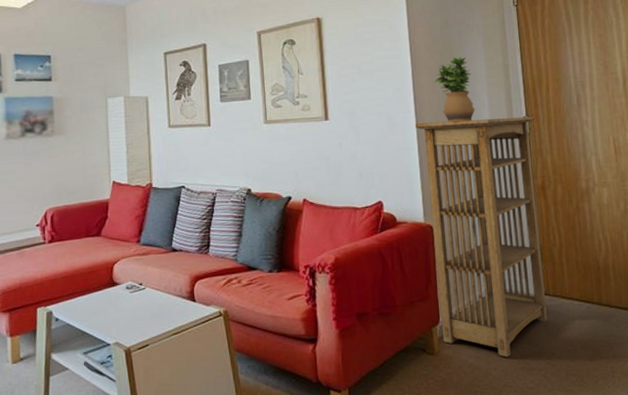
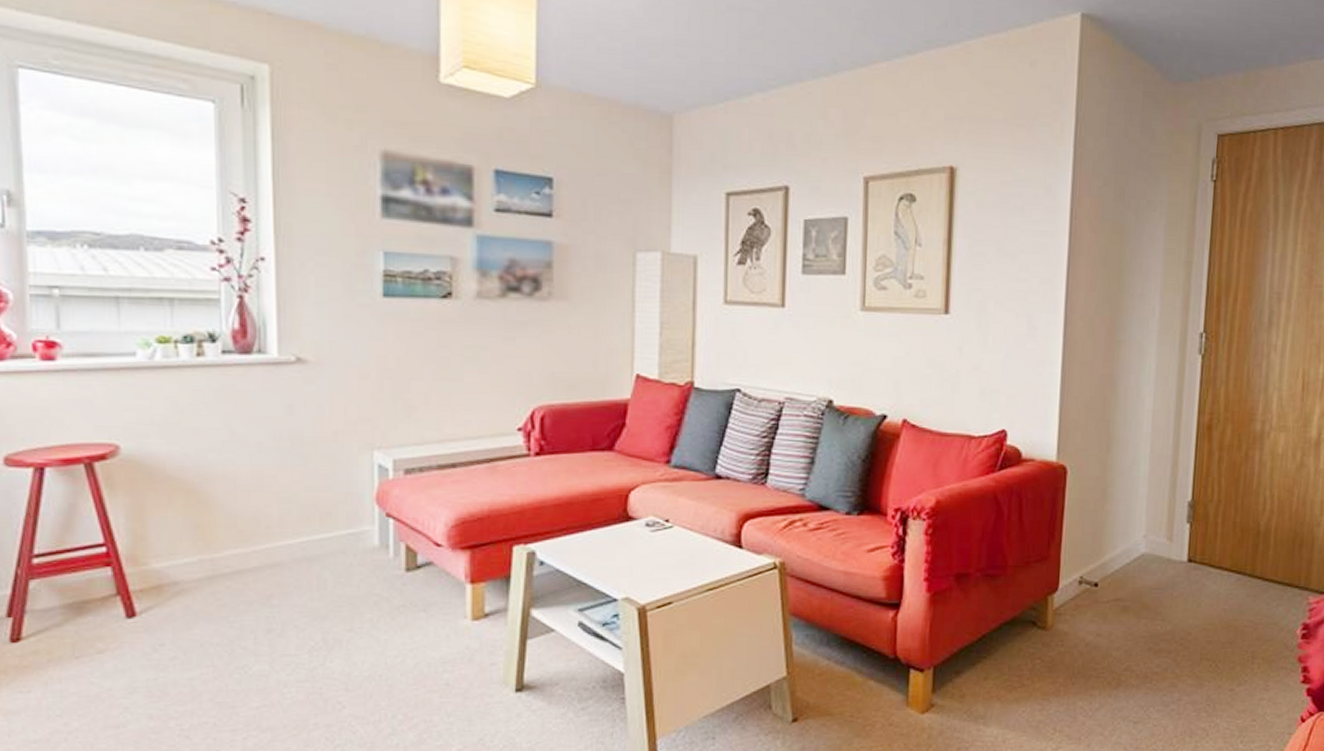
bookshelf: present [415,117,548,358] -> none [1059,329,1214,636]
potted plant: present [434,56,475,123] -> none [1094,242,1145,333]

